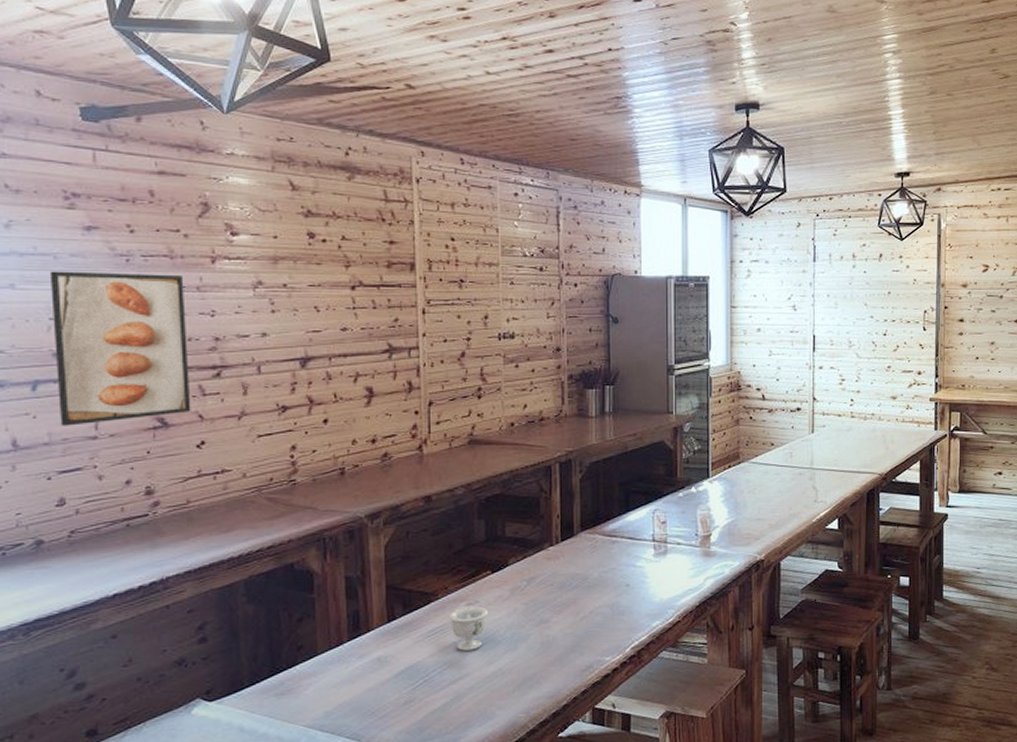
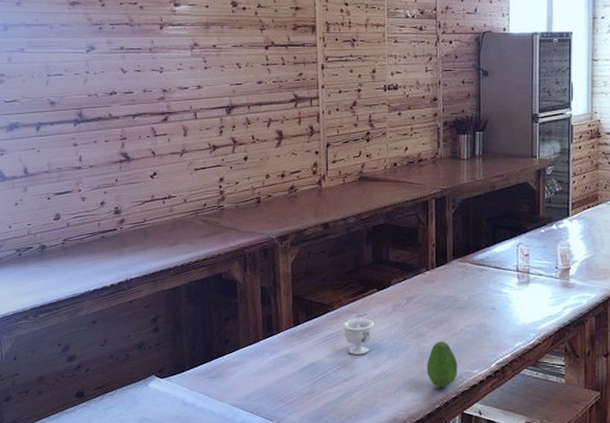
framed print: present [49,271,191,426] -> none [47,38,146,158]
fruit: none [551,626,588,682] -> present [426,341,458,389]

